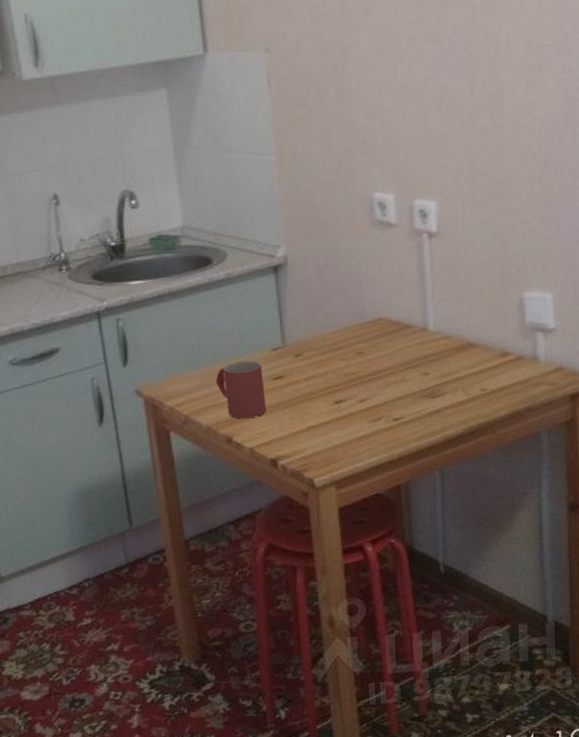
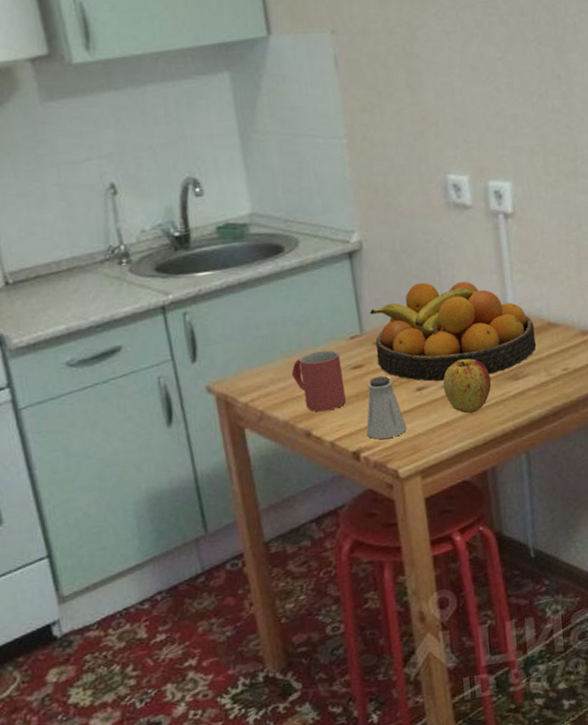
saltshaker: none [284,388,324,449] -> present [366,376,407,439]
fruit bowl: none [292,298,455,396] -> present [370,281,537,382]
apple: none [361,375,409,429] -> present [443,358,492,414]

